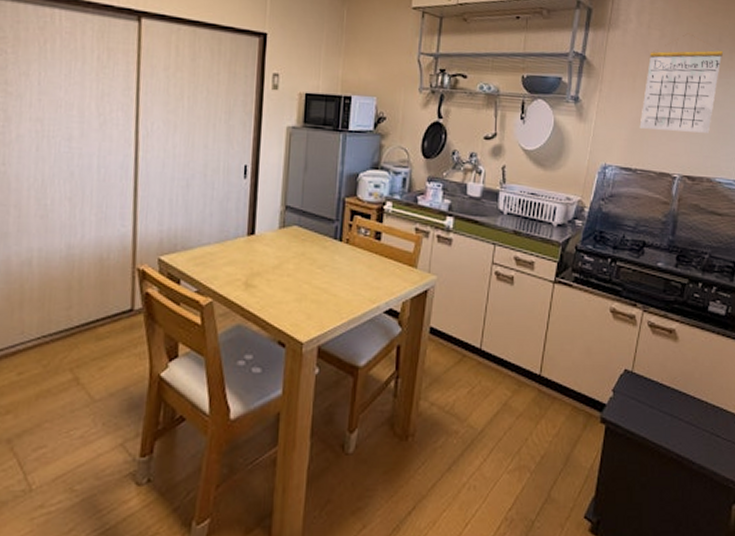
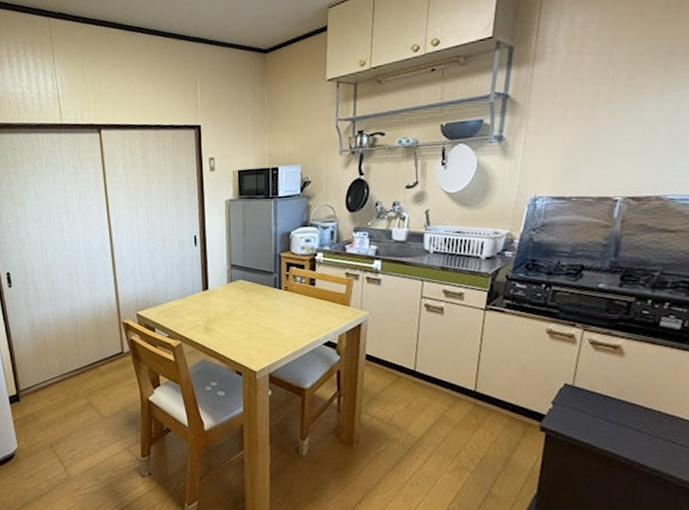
calendar: present [639,33,723,133] -> none [573,51,674,157]

